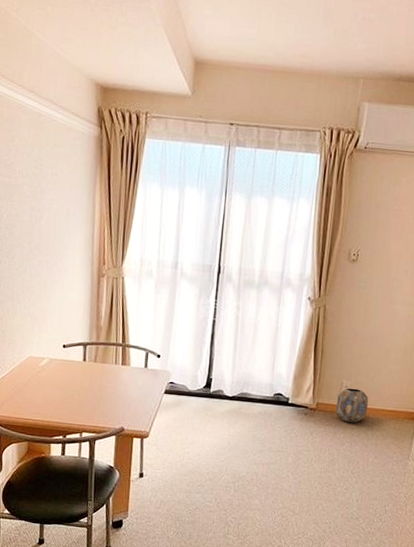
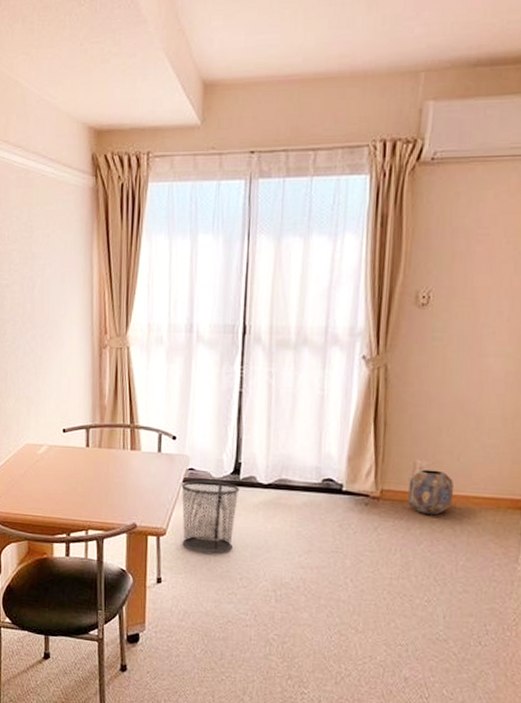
waste bin: none [162,392,210,452] -> present [181,480,240,553]

